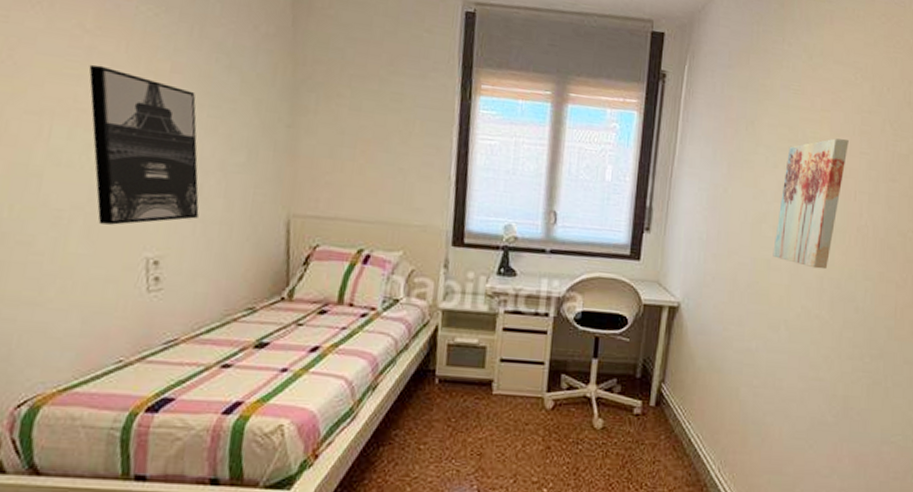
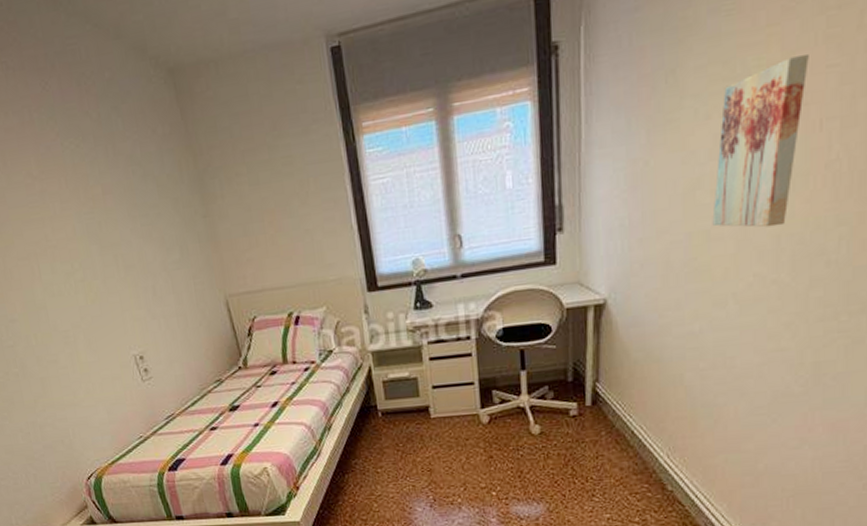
wall art: present [89,64,199,225] -> none [46,204,160,335]

